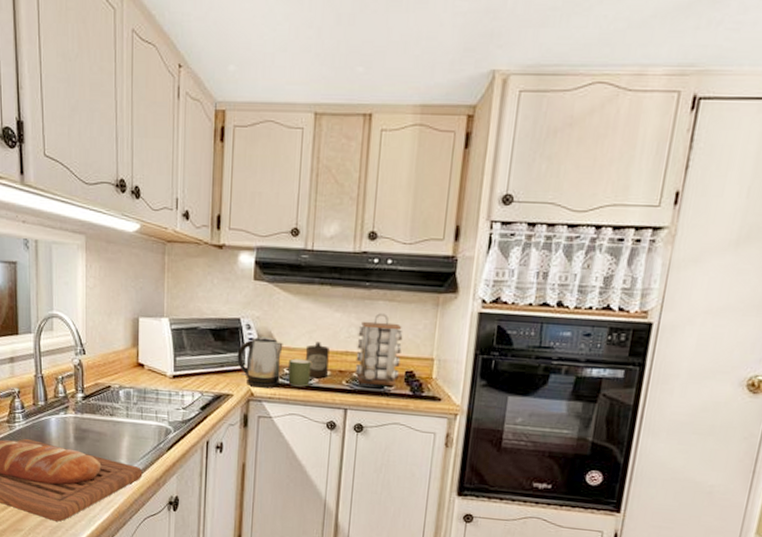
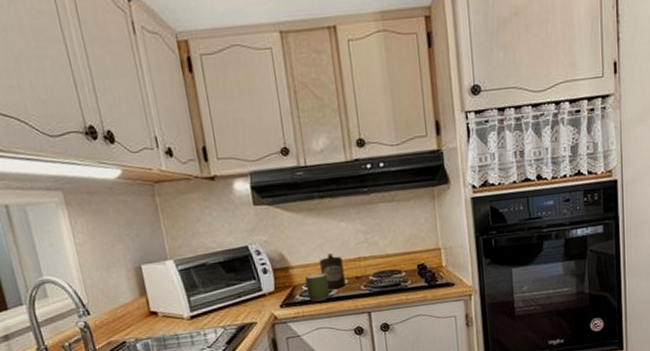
kettle: present [237,336,283,388] -> none [252,258,301,311]
spice rack: present [355,313,403,386] -> none [365,214,413,285]

